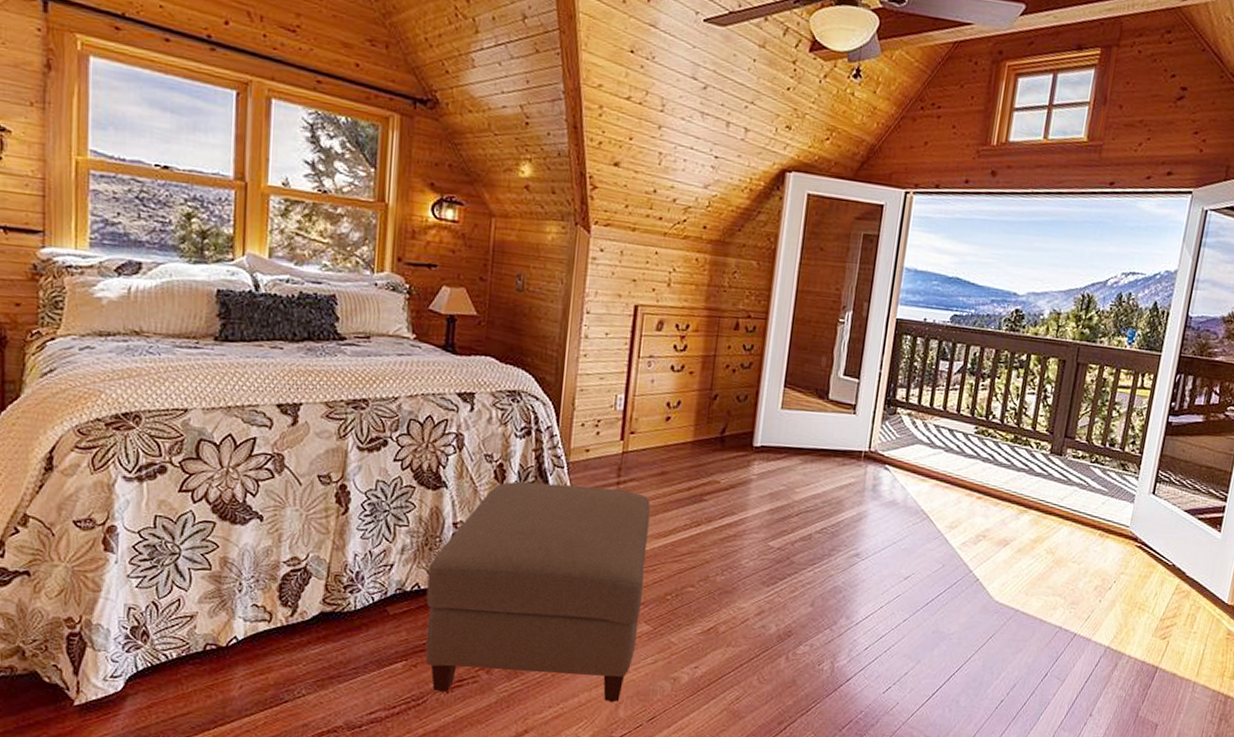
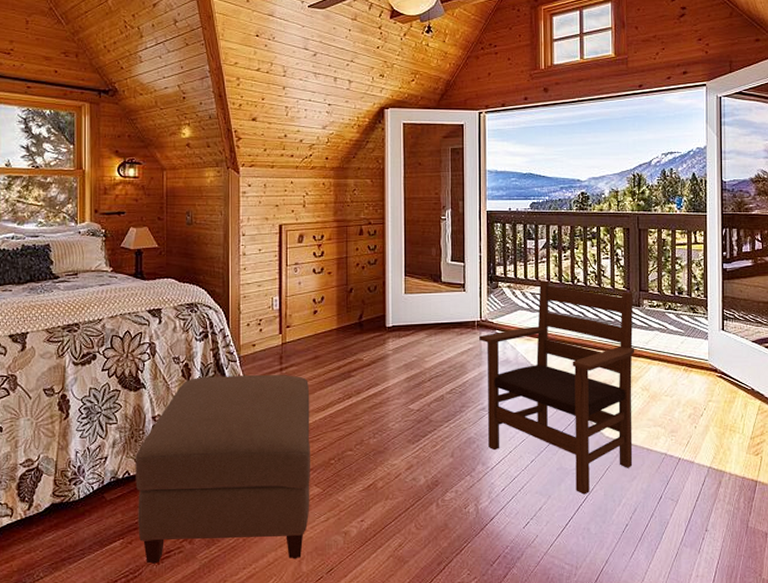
armchair: none [856,411,1057,663] -> present [479,280,635,495]

